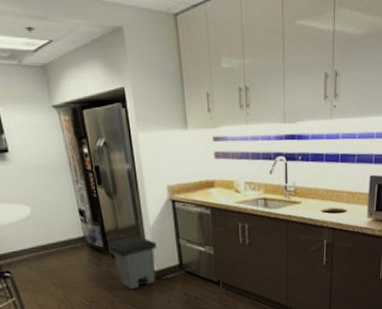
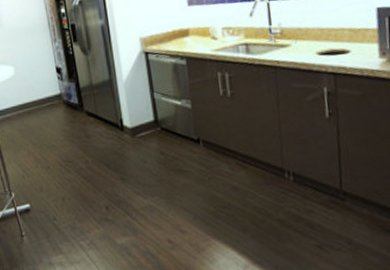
trash can: present [109,237,157,290] -> none [83,92,130,149]

